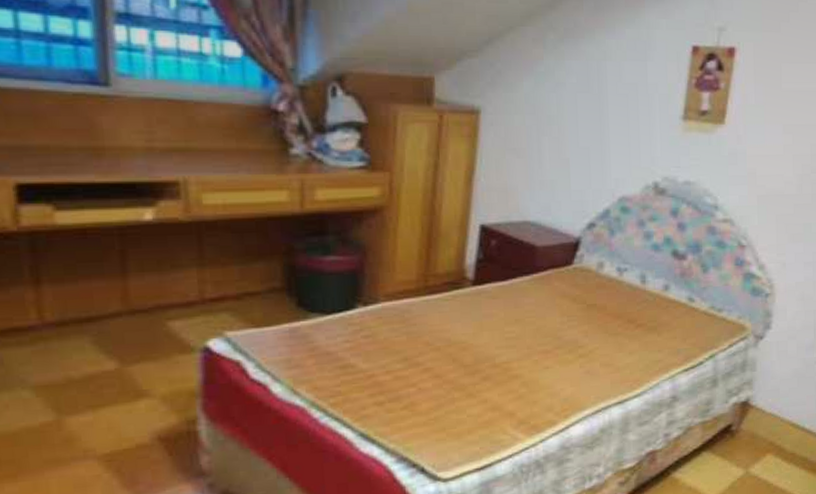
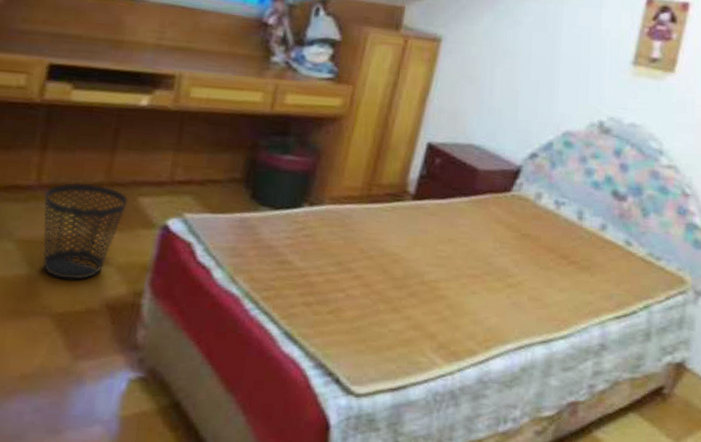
wastebasket: none [53,314,156,419] -> present [43,182,129,280]

